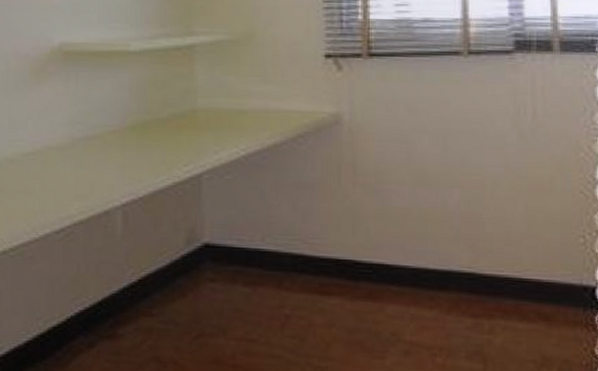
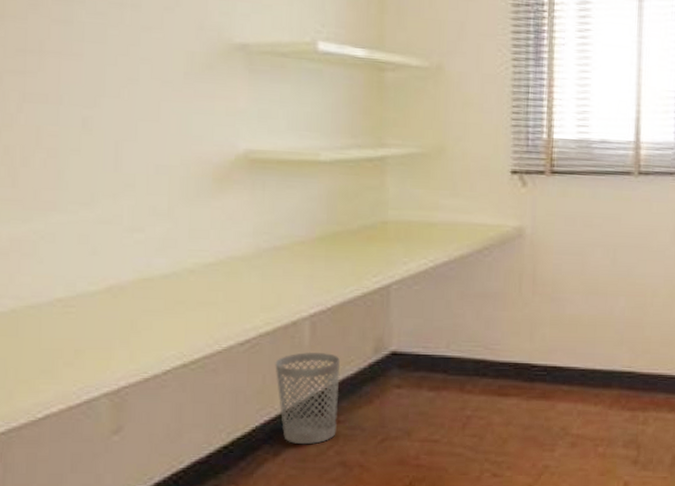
wastebasket: none [89,241,152,337] -> present [275,351,340,444]

